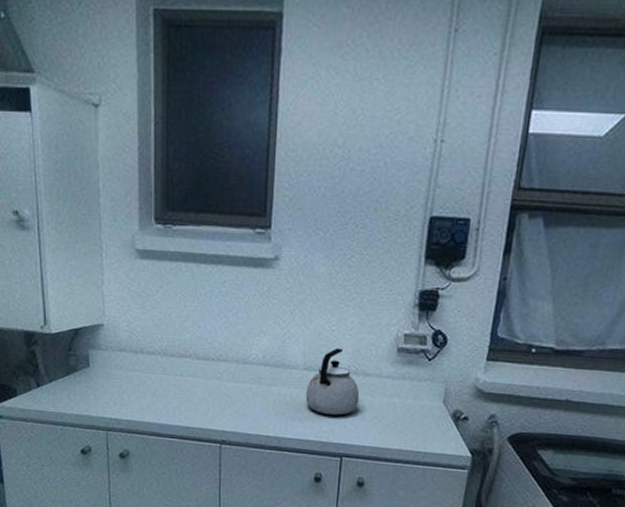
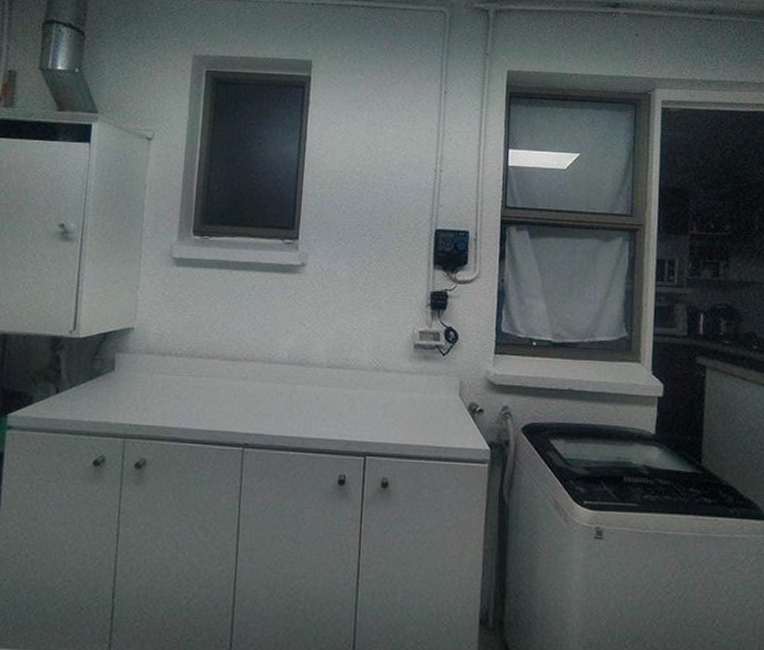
kettle: present [305,348,360,415] -> none [329,346,381,412]

